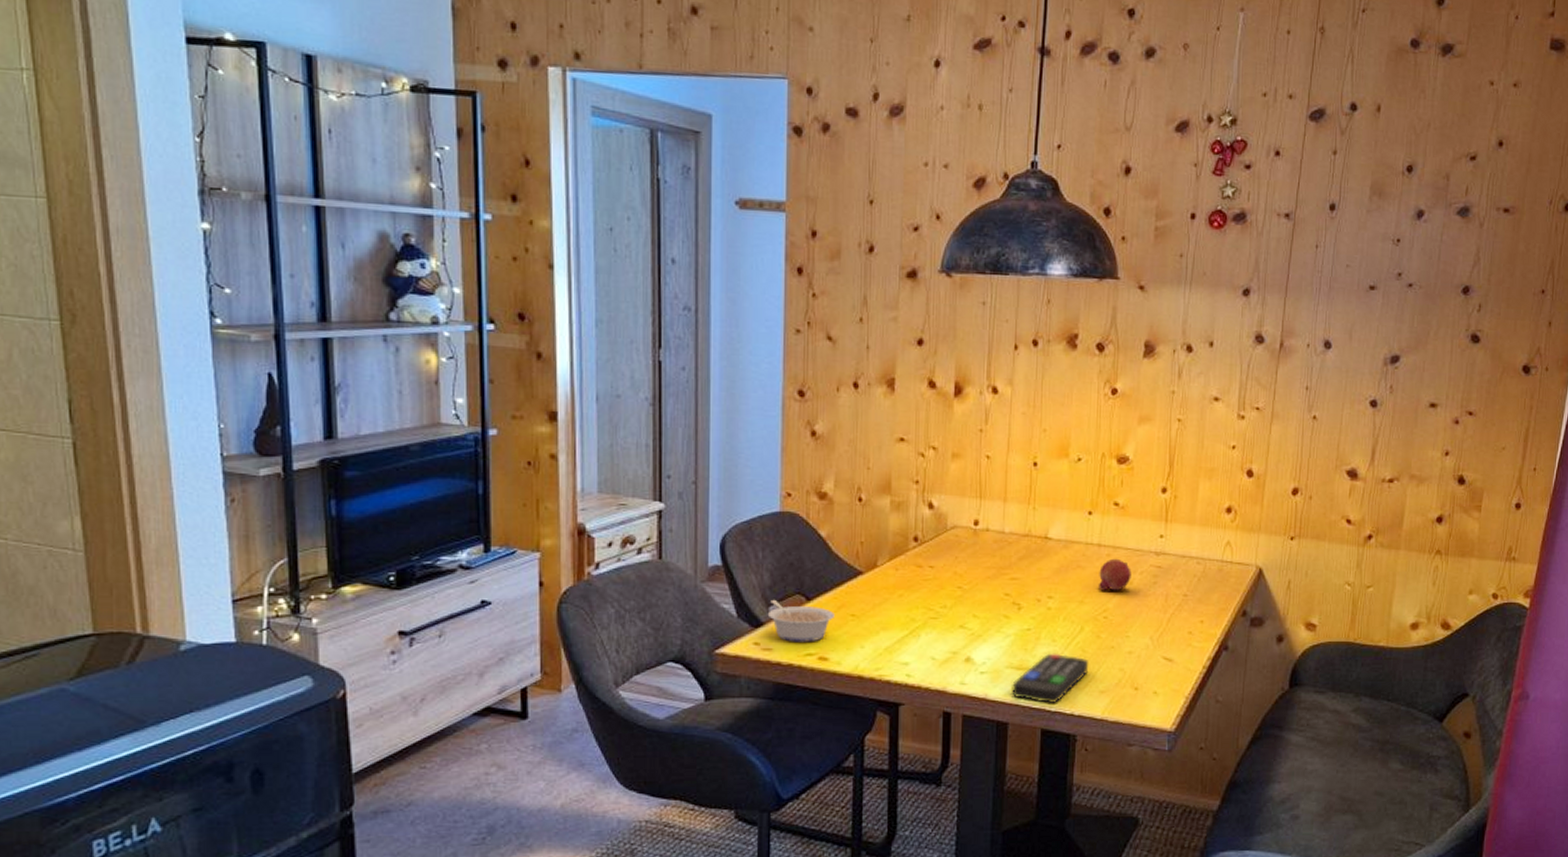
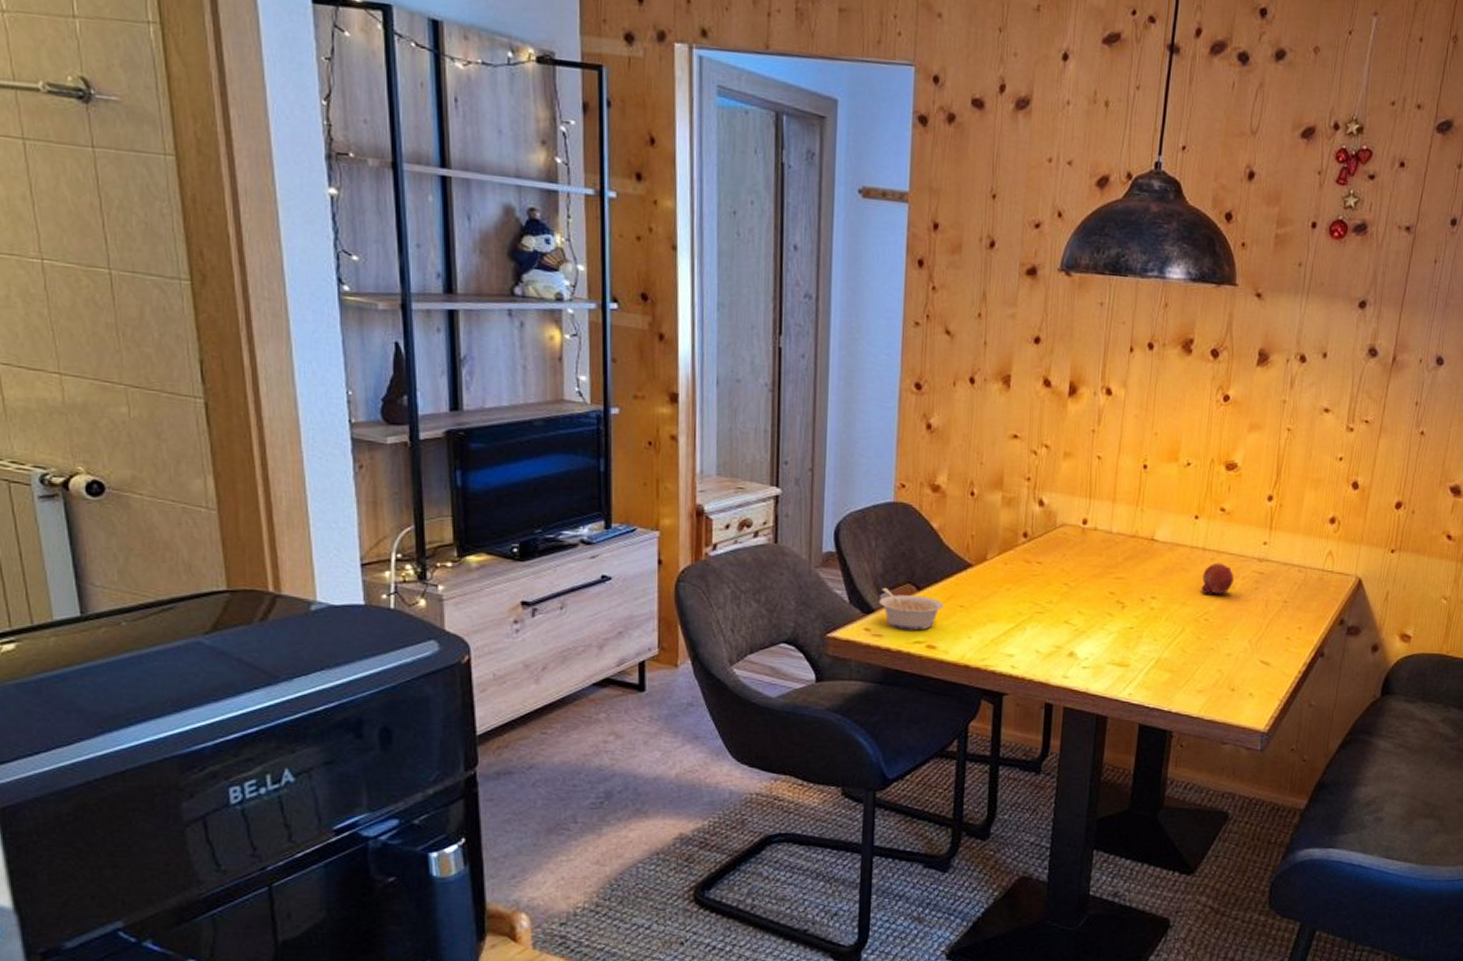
remote control: present [1012,653,1089,703] -> none [1112,651,1189,700]

